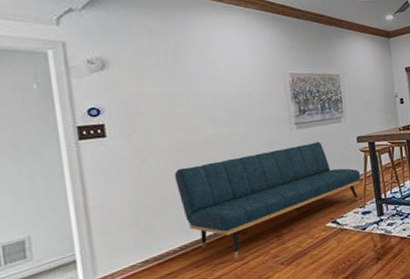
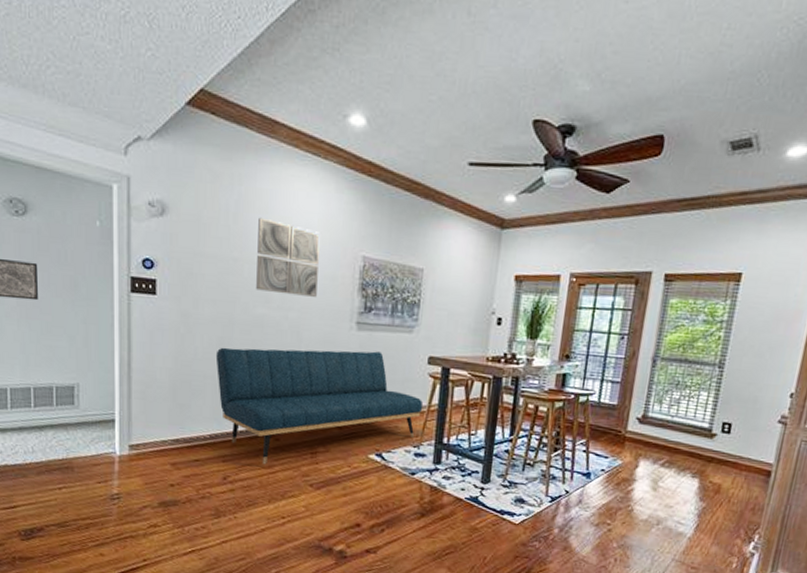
wall art: none [196,57,258,115] -> present [256,217,320,297]

